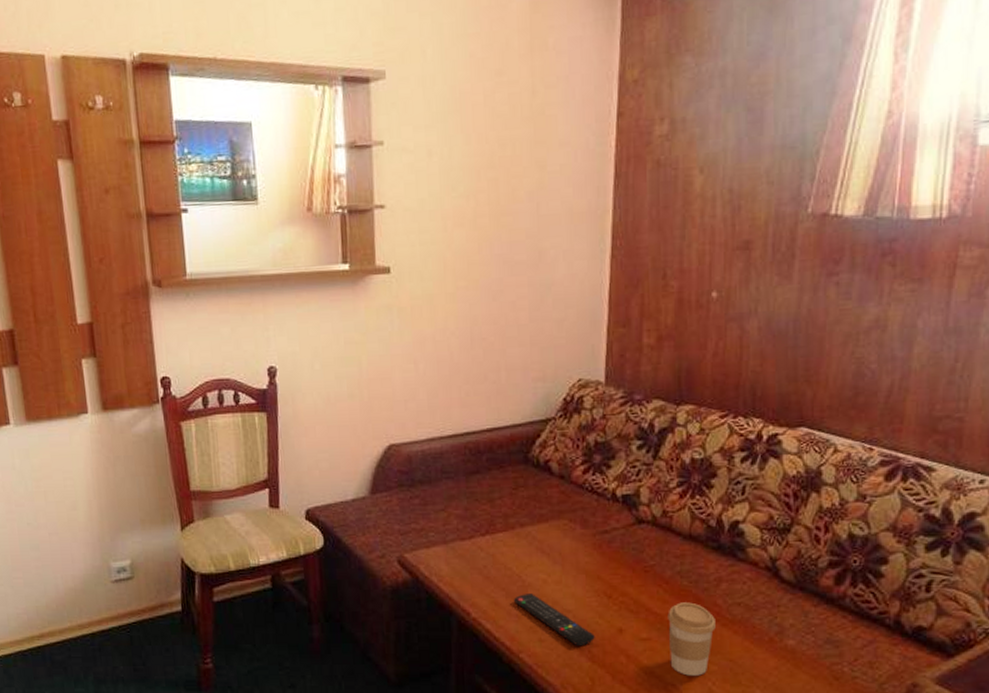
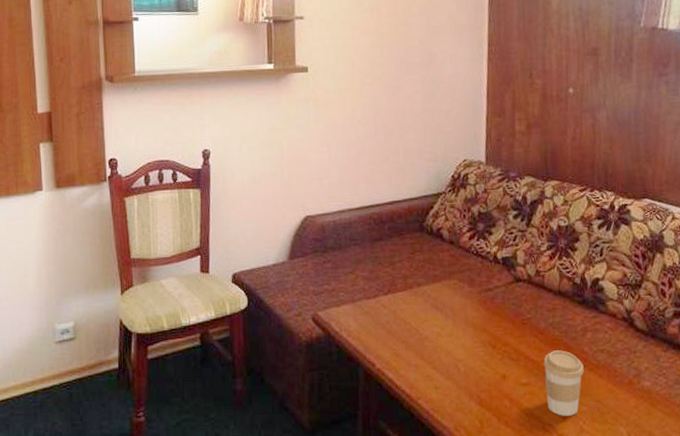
remote control: present [514,594,595,647] -> none [413,345,482,392]

